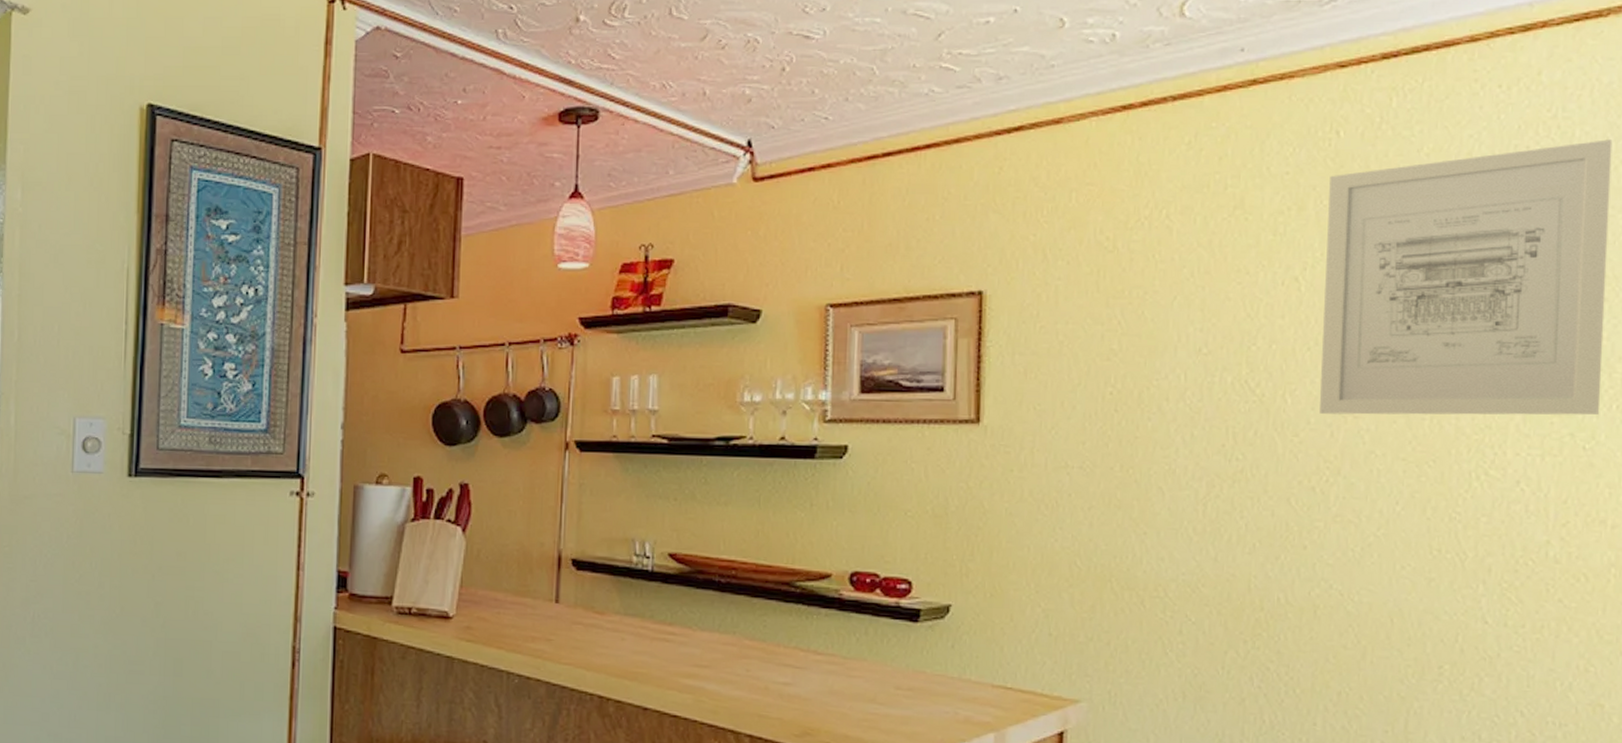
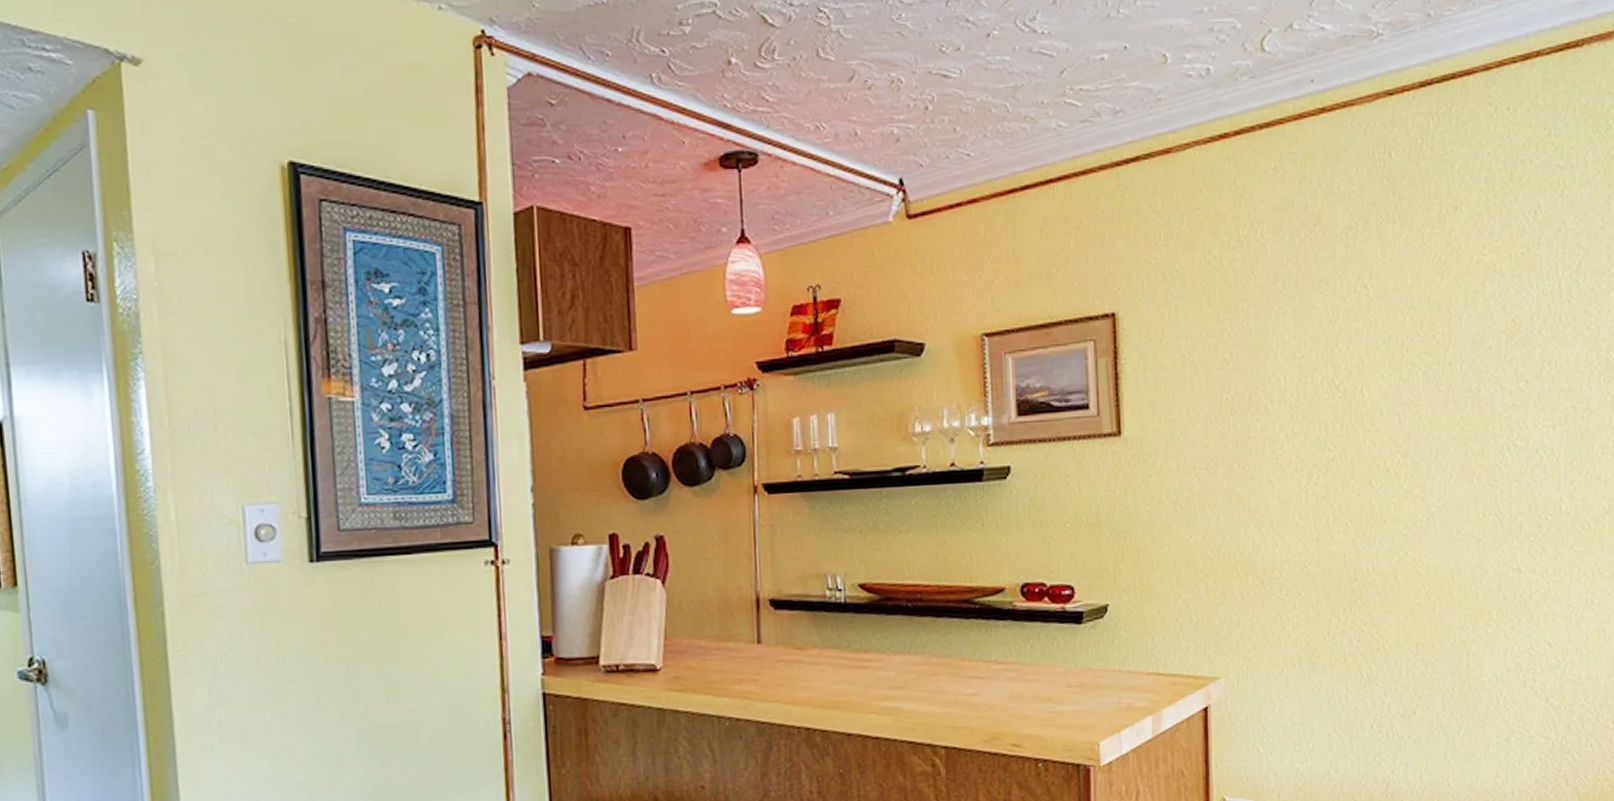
wall art: present [1320,139,1613,415] -> none [1386,153,1592,404]

